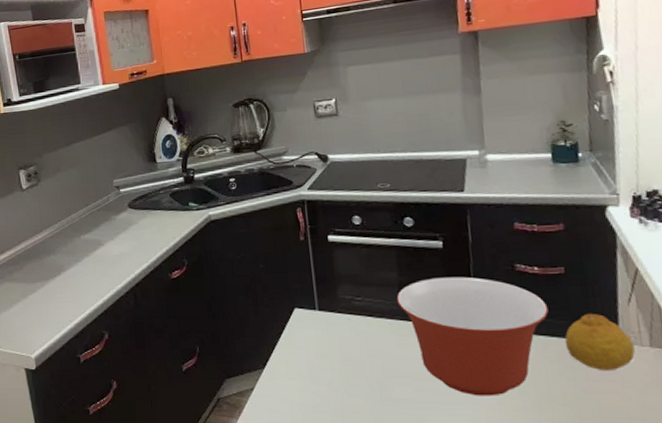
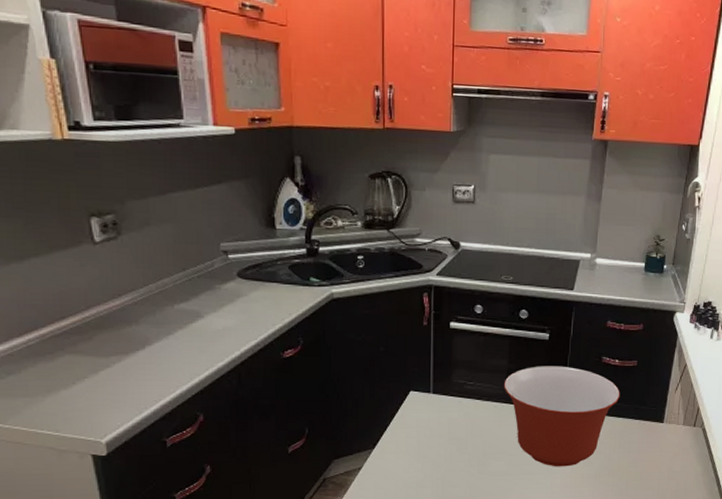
fruit: present [564,314,635,370] -> none [627,399,673,444]

